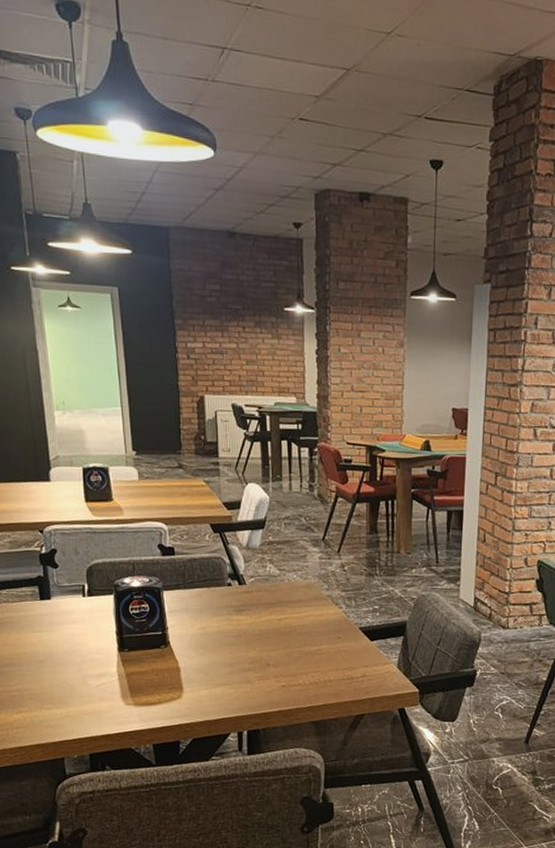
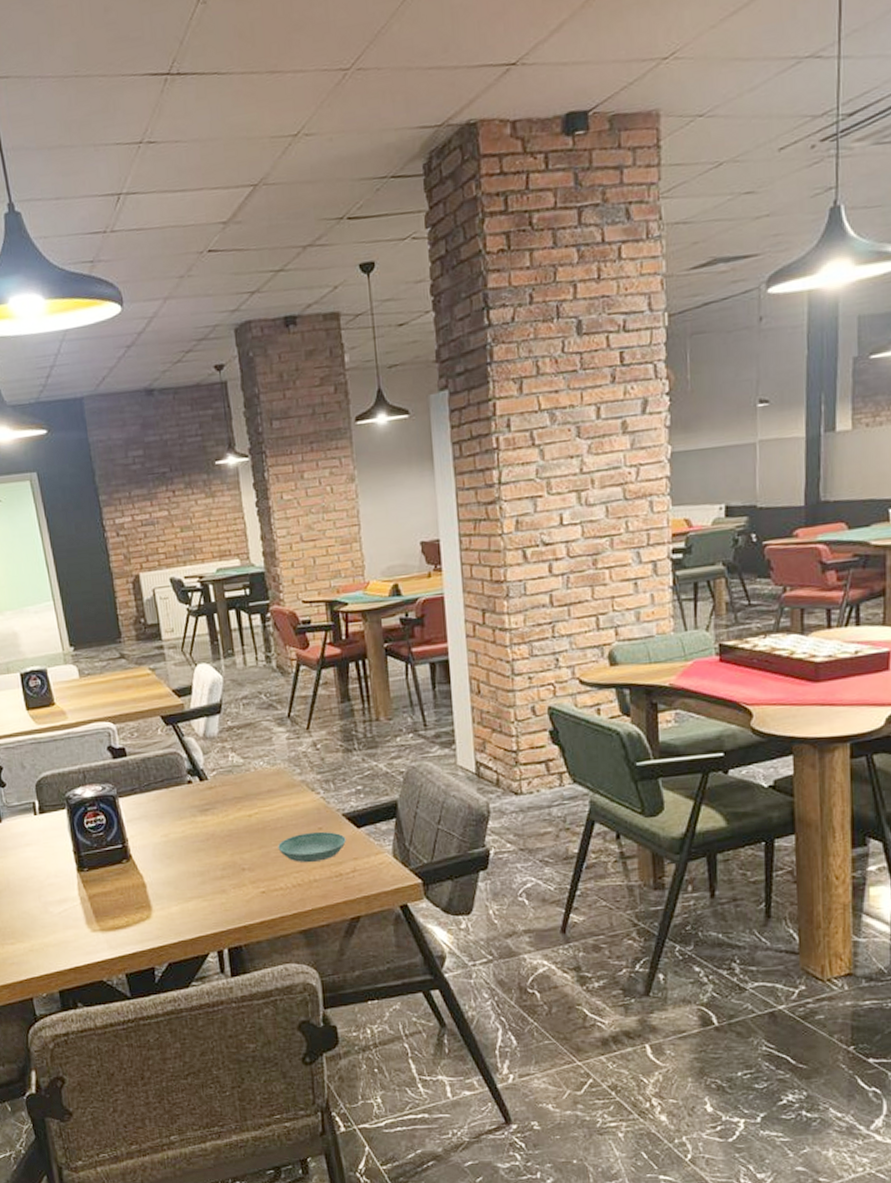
saucer: none [301,639,360,665] -> present [278,831,346,862]

